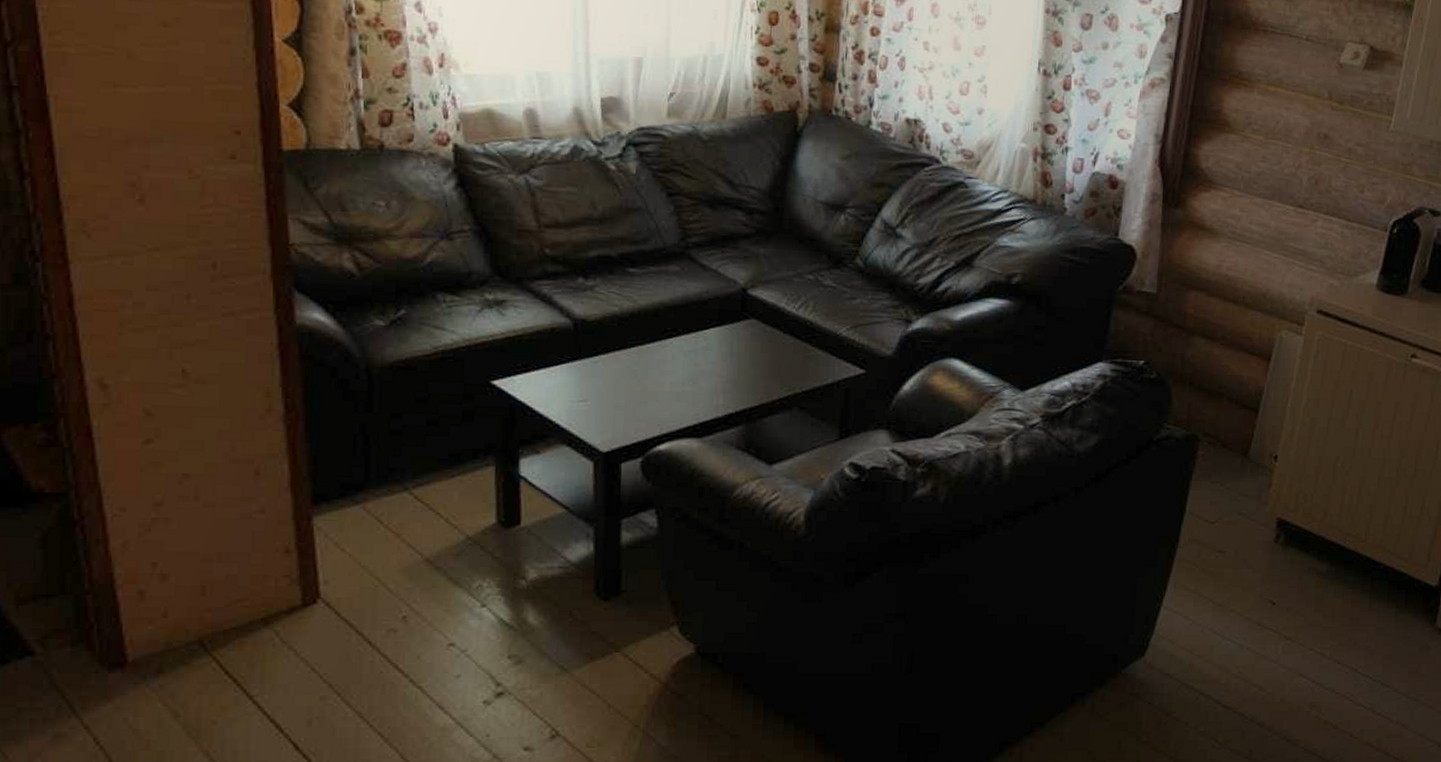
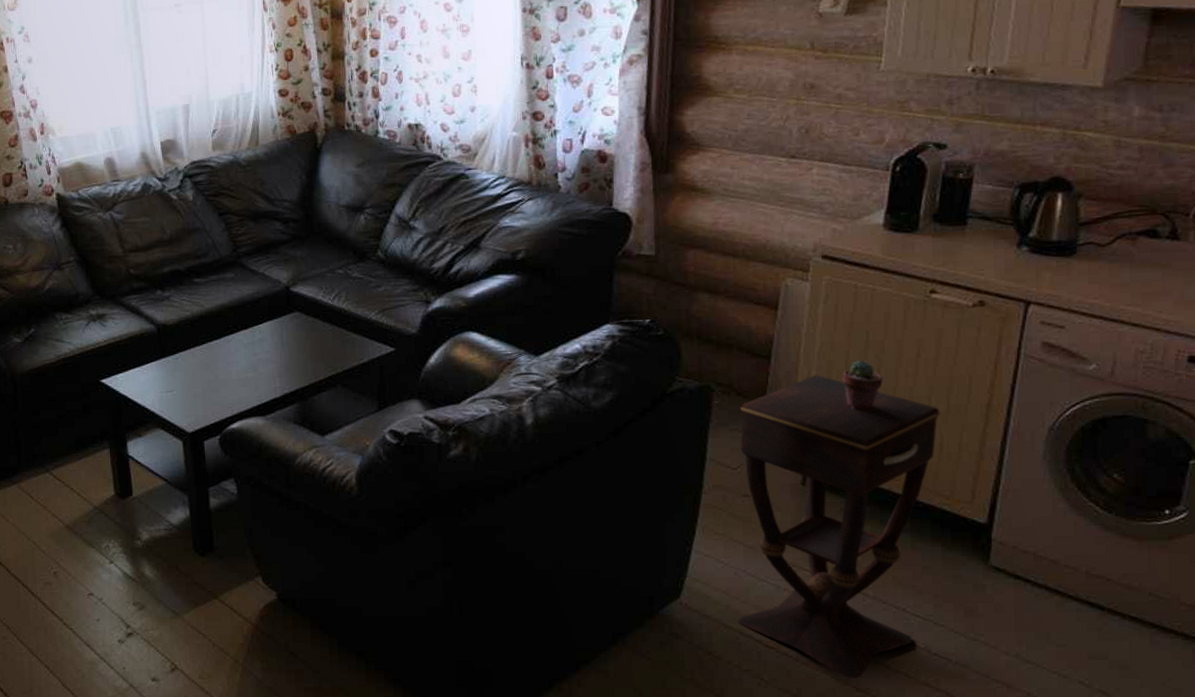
side table: none [1198,431,1409,739] -> present [737,375,941,679]
potted succulent: none [1323,418,1361,470] -> present [842,359,883,410]

